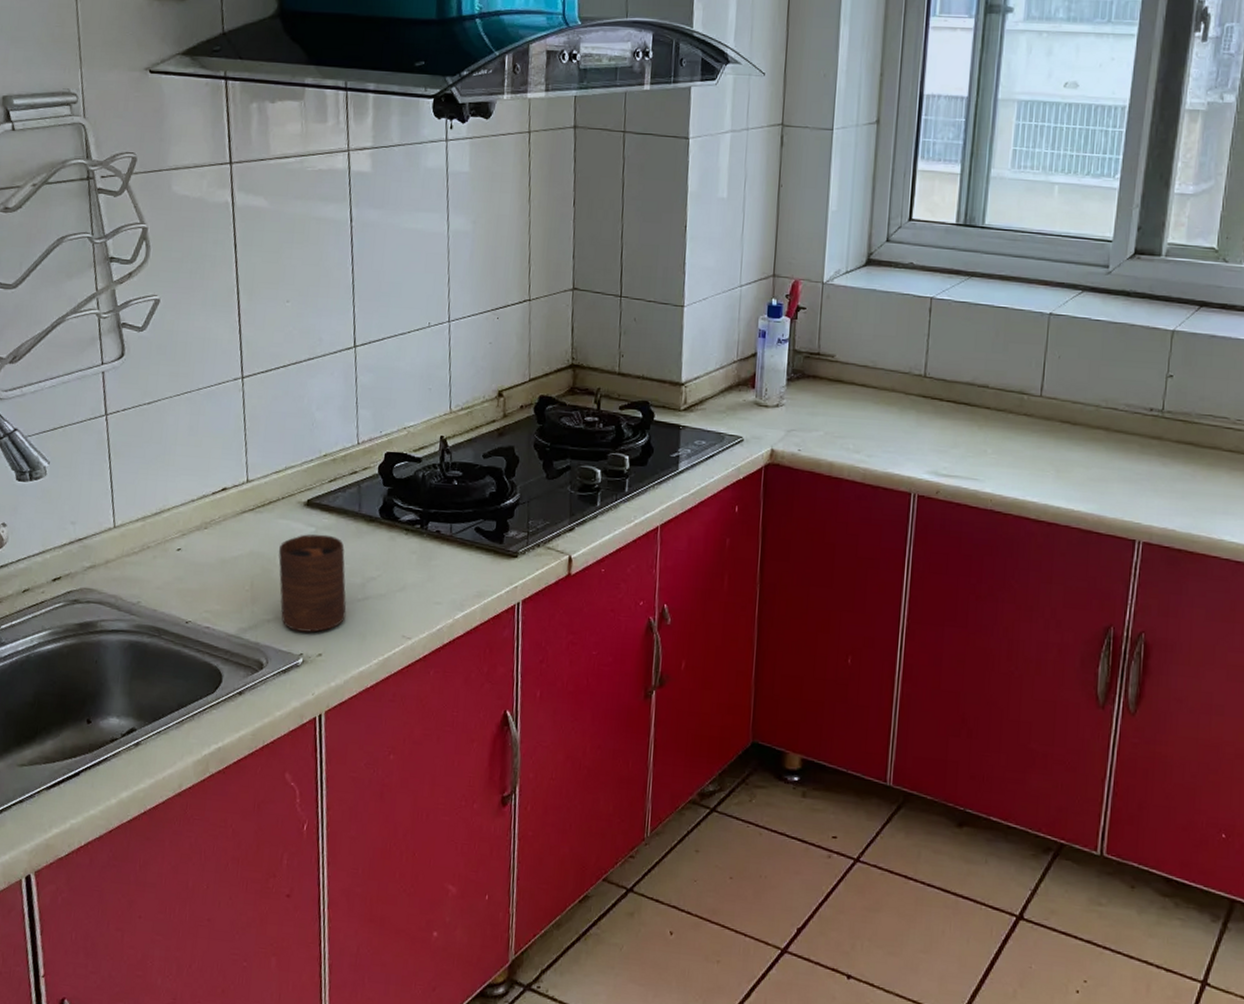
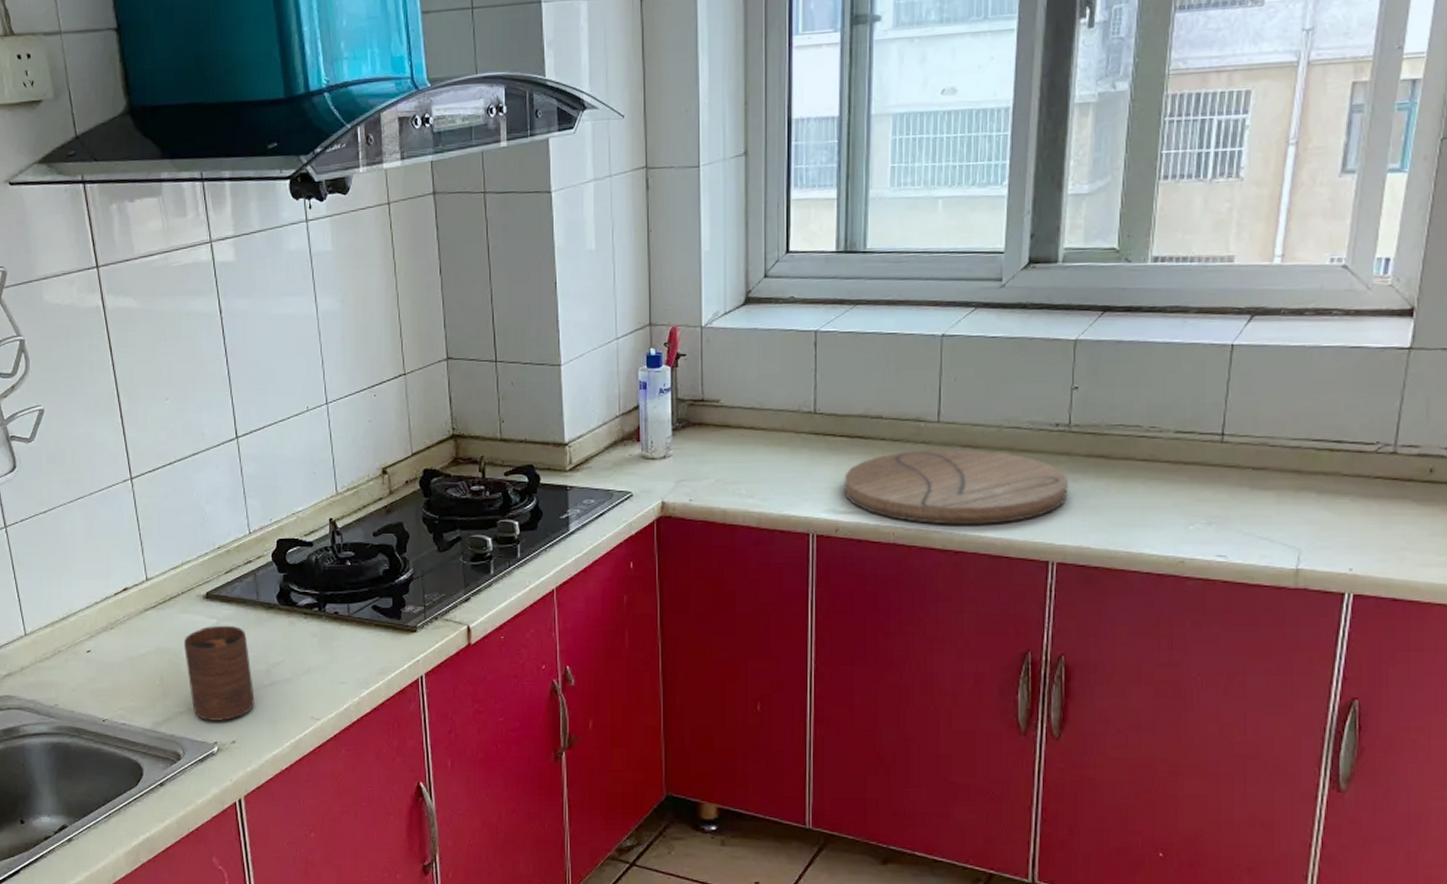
cutting board: none [947,421,1158,500] -> present [844,449,1068,525]

